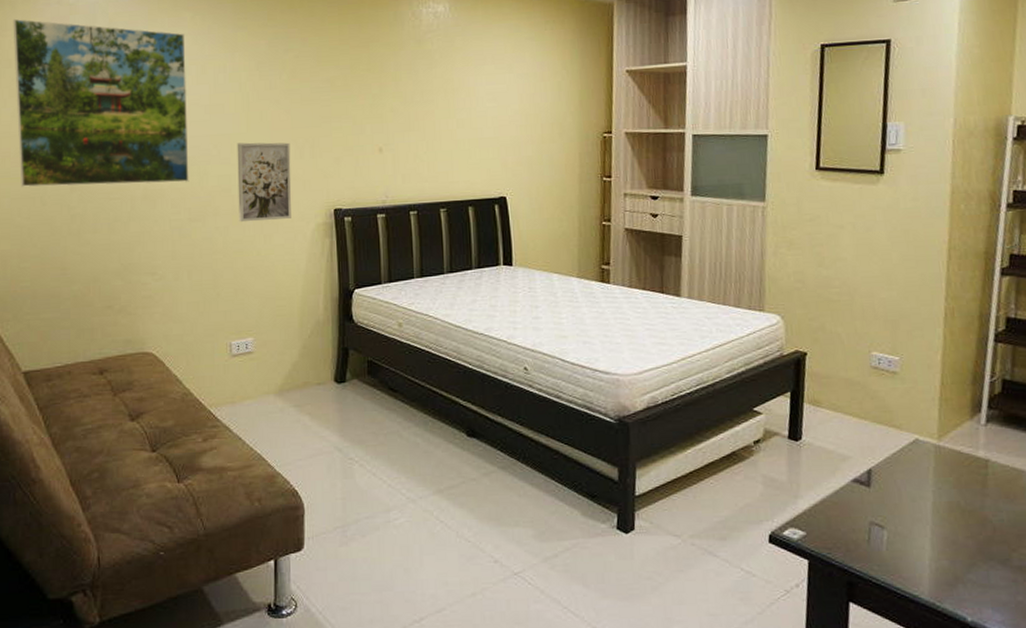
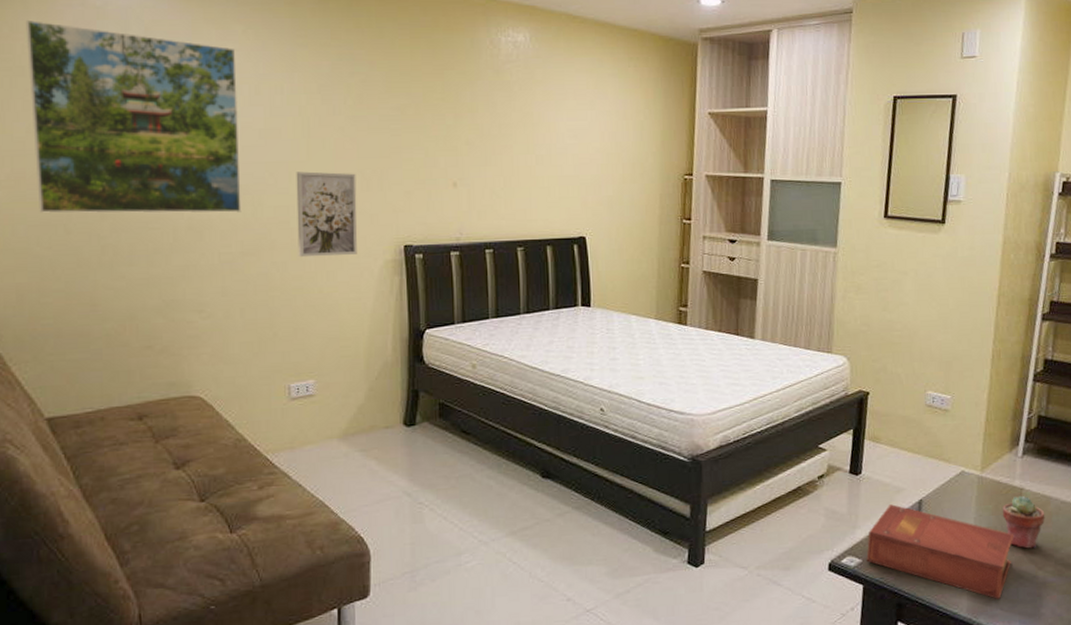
book: none [810,473,980,584] -> present [866,504,1013,600]
potted succulent: none [965,467,1017,528] -> present [1002,495,1045,549]

